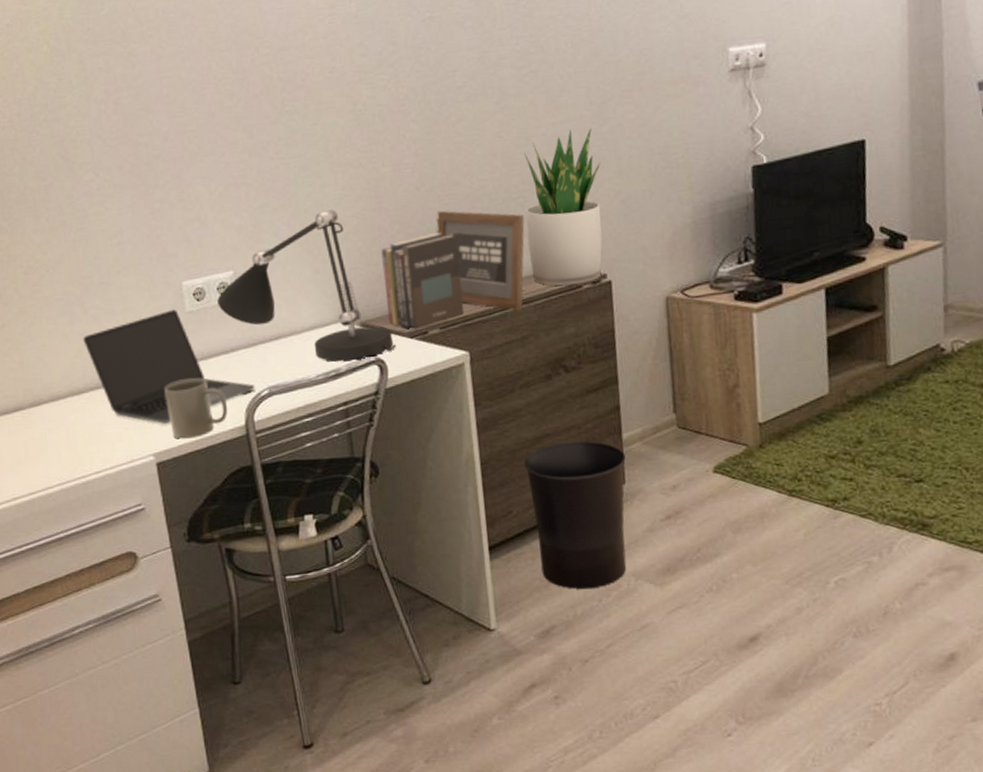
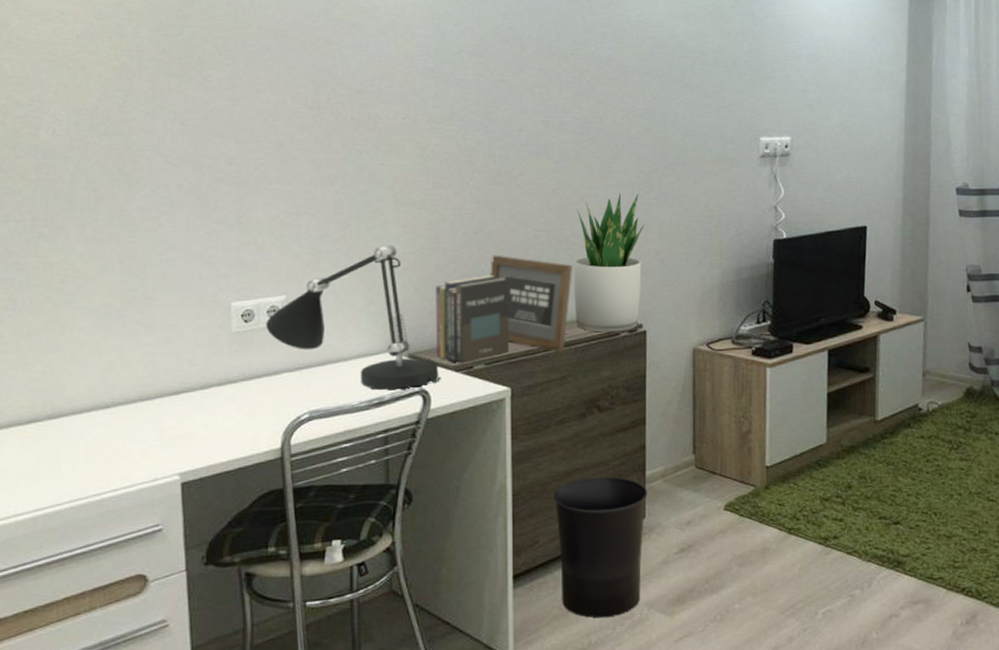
laptop: present [83,309,255,425] -> none [117,329,295,444]
mug: present [164,378,228,439] -> none [199,399,265,459]

